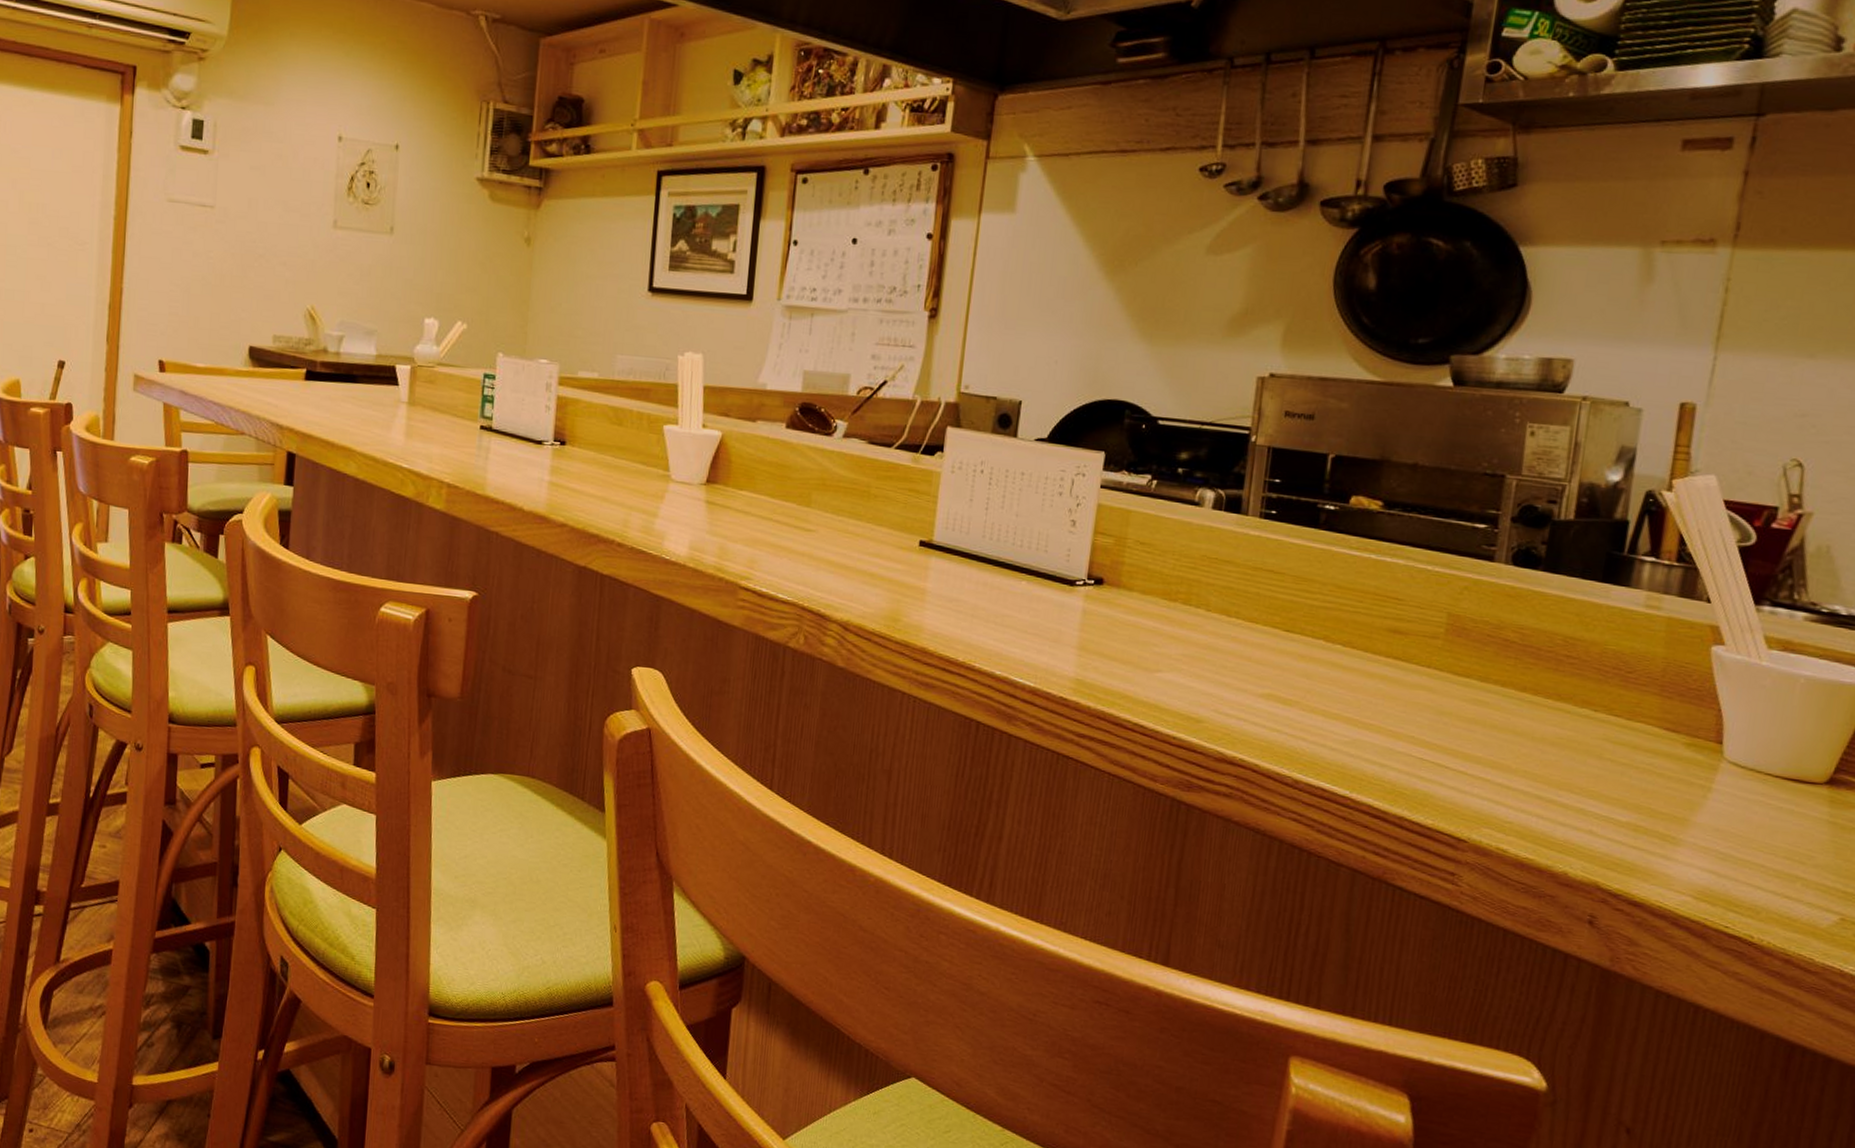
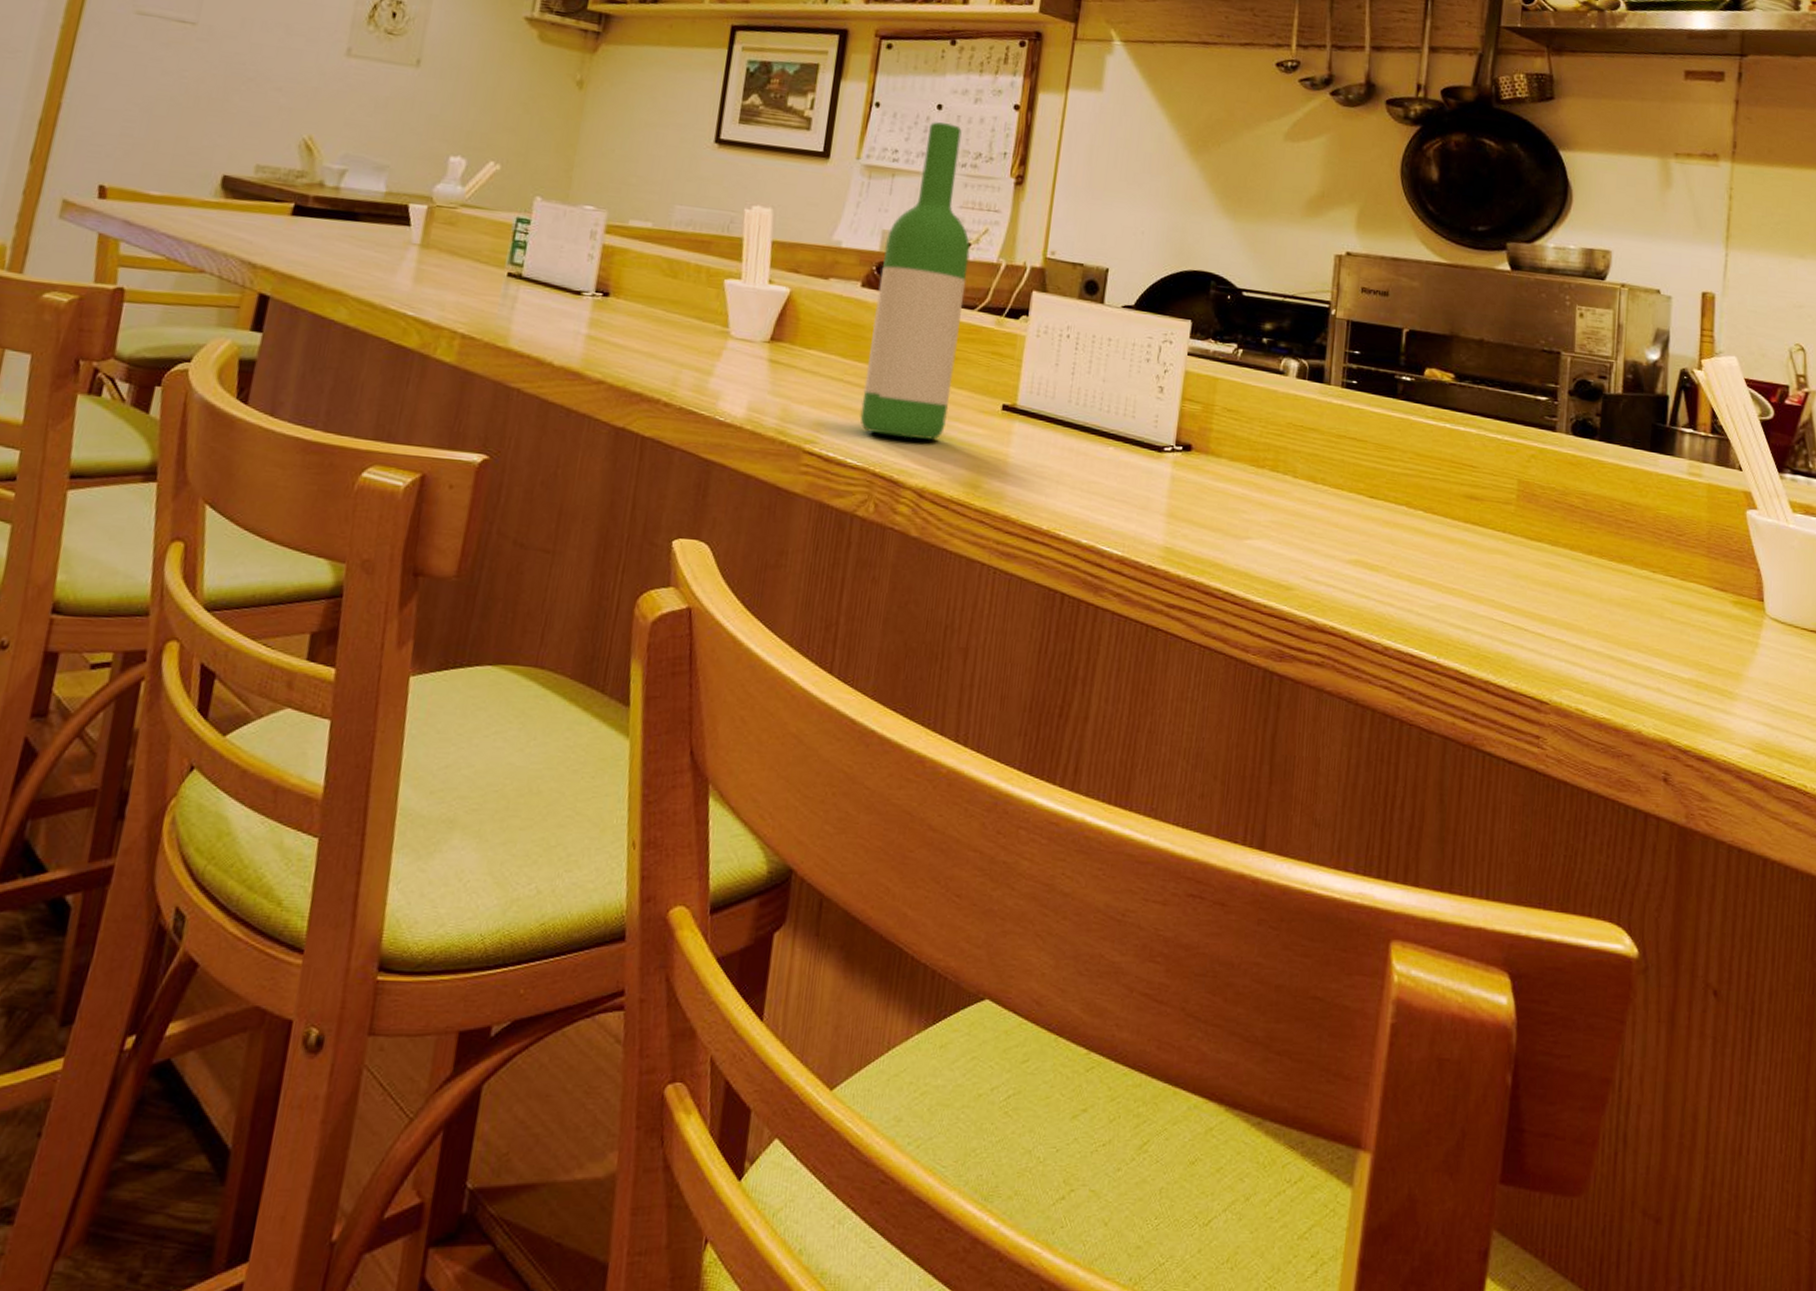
wine bottle: none [788,257,887,575] -> present [860,122,970,440]

